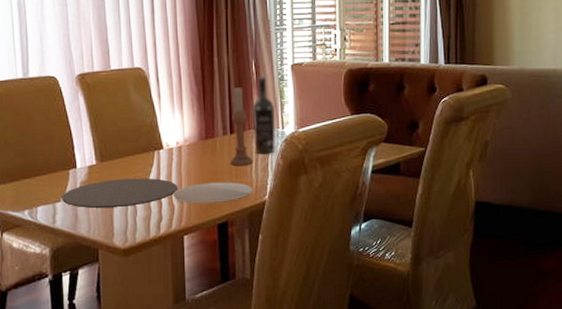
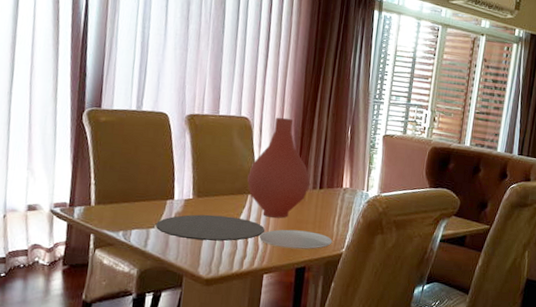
vase: none [150,61,219,173] -> present [247,117,310,218]
candlestick: present [231,87,253,166] -> none [316,148,337,220]
wine bottle: present [252,77,276,154] -> none [340,142,363,212]

